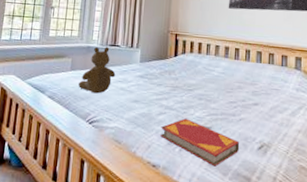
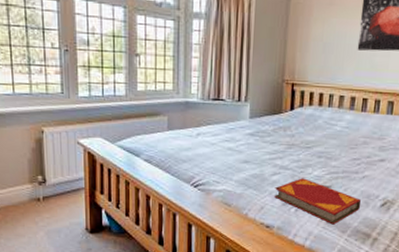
teddy bear: present [78,47,116,94] -> none [179,101,221,155]

